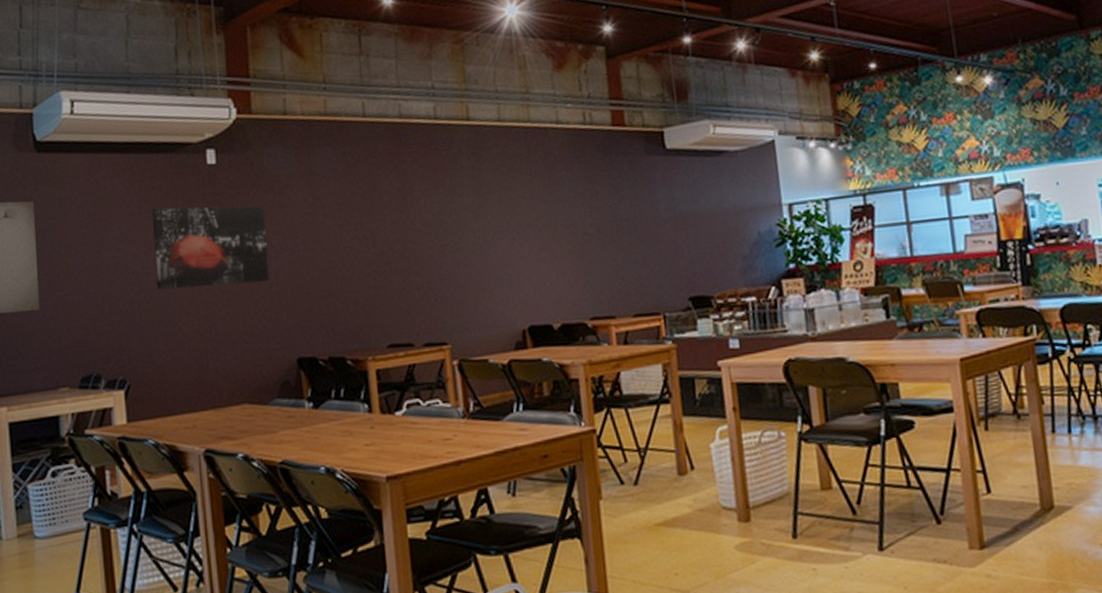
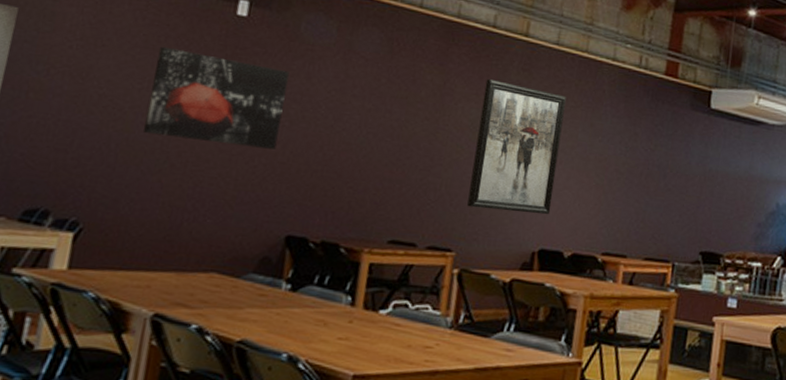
wall art: none [440,170,531,299] -> present [467,79,566,215]

